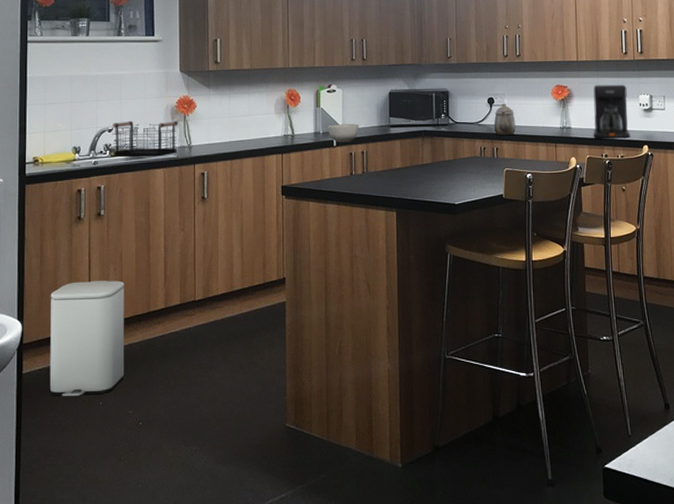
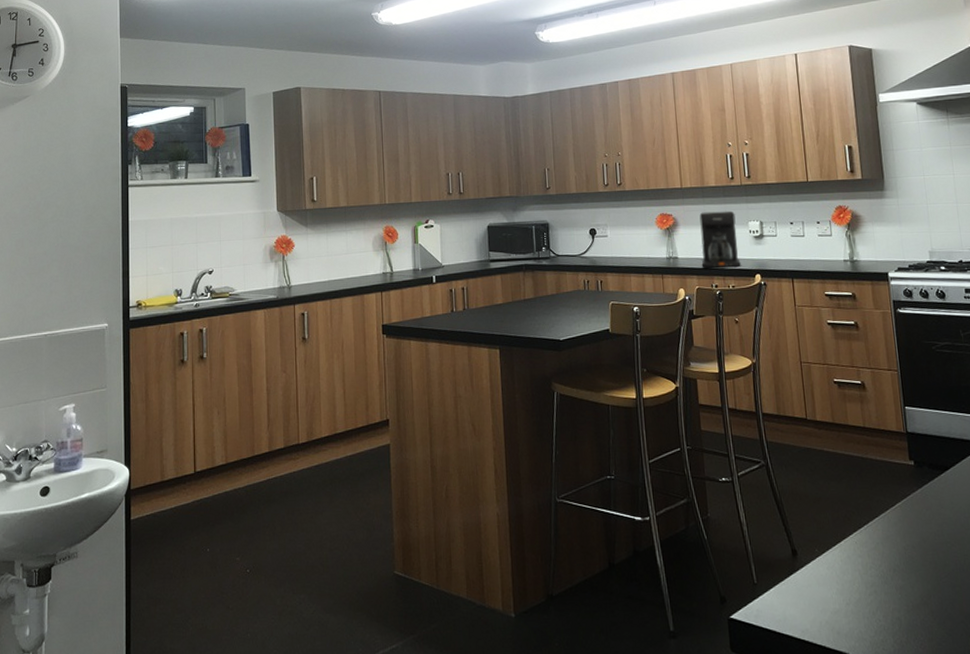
pedal bin: present [49,280,125,397] -> none [156,424,231,544]
dish rack: present [112,120,178,157] -> none [212,260,277,299]
bowl: present [327,124,359,143] -> none [426,259,458,279]
teapot: present [494,103,516,136] -> none [597,234,620,268]

